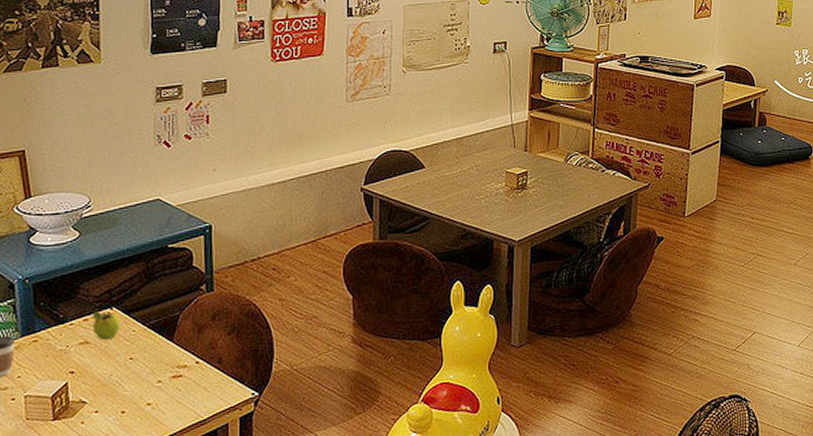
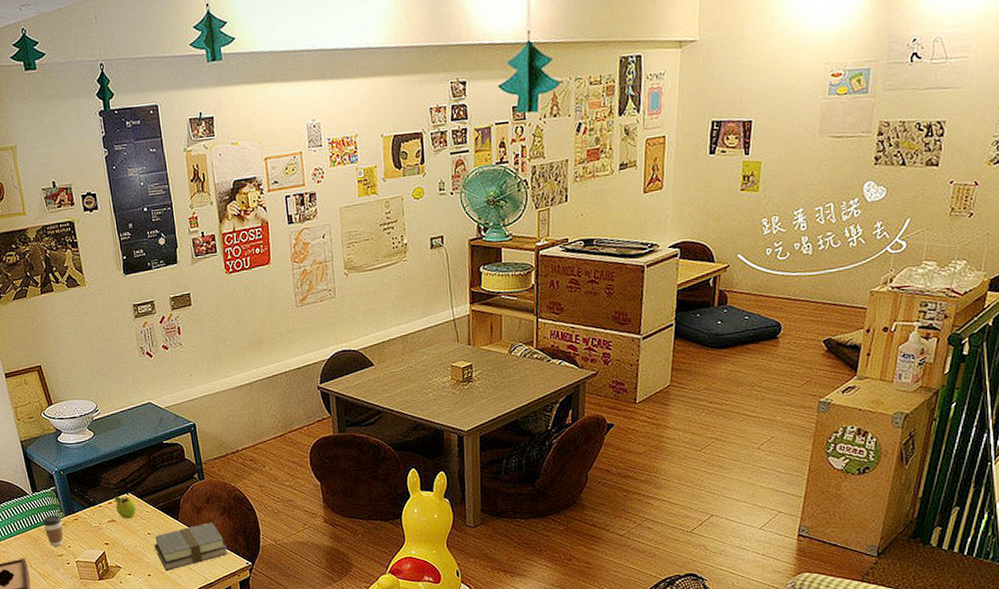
book: none [135,343,231,406] -> present [154,522,228,571]

